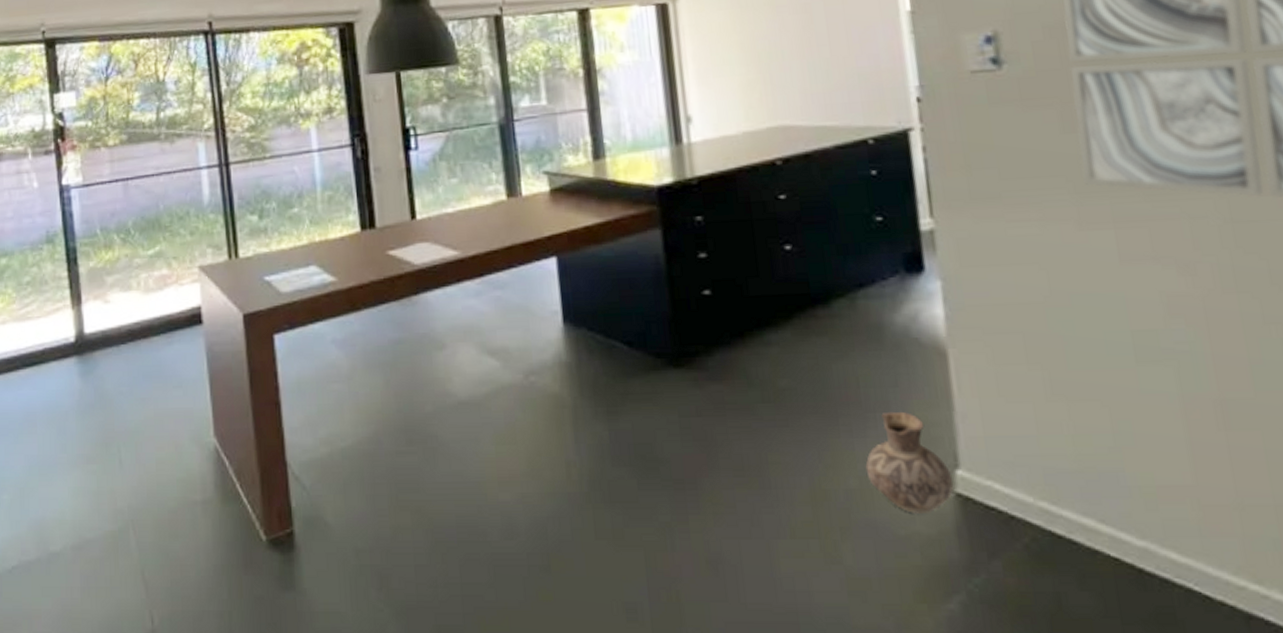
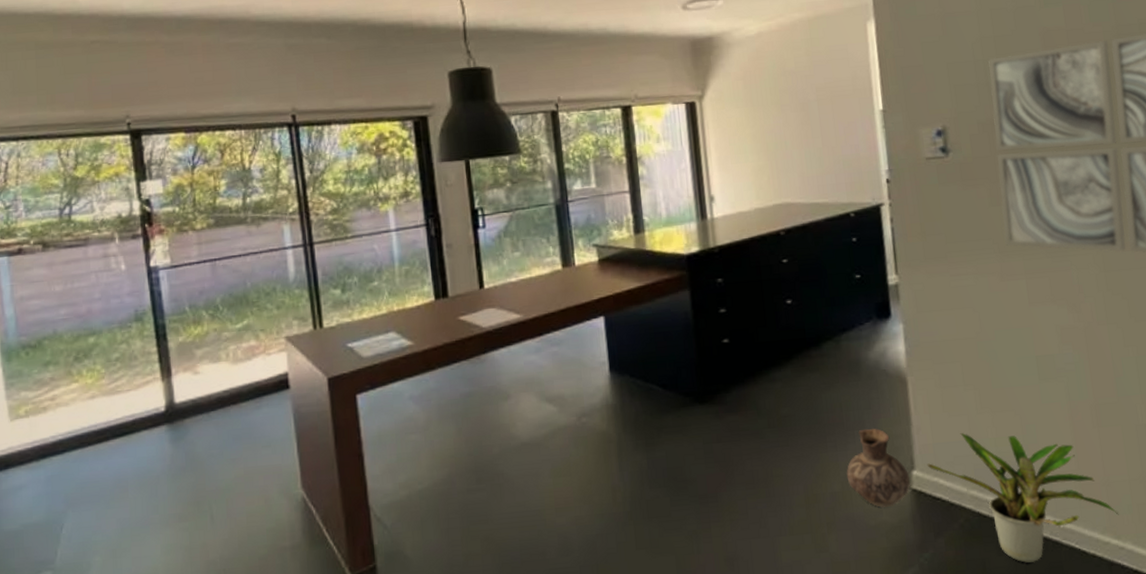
potted plant: none [976,425,1260,604] -> present [927,433,1119,563]

